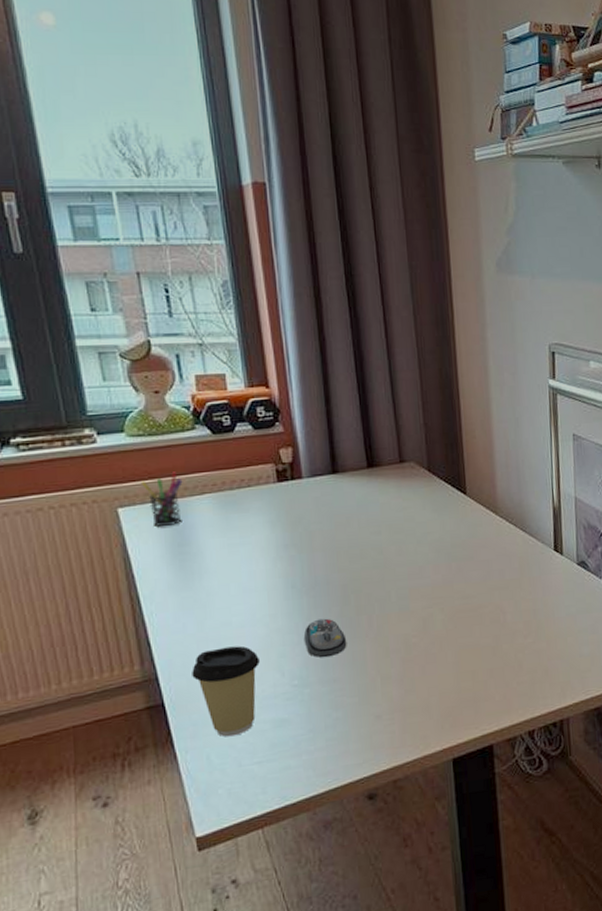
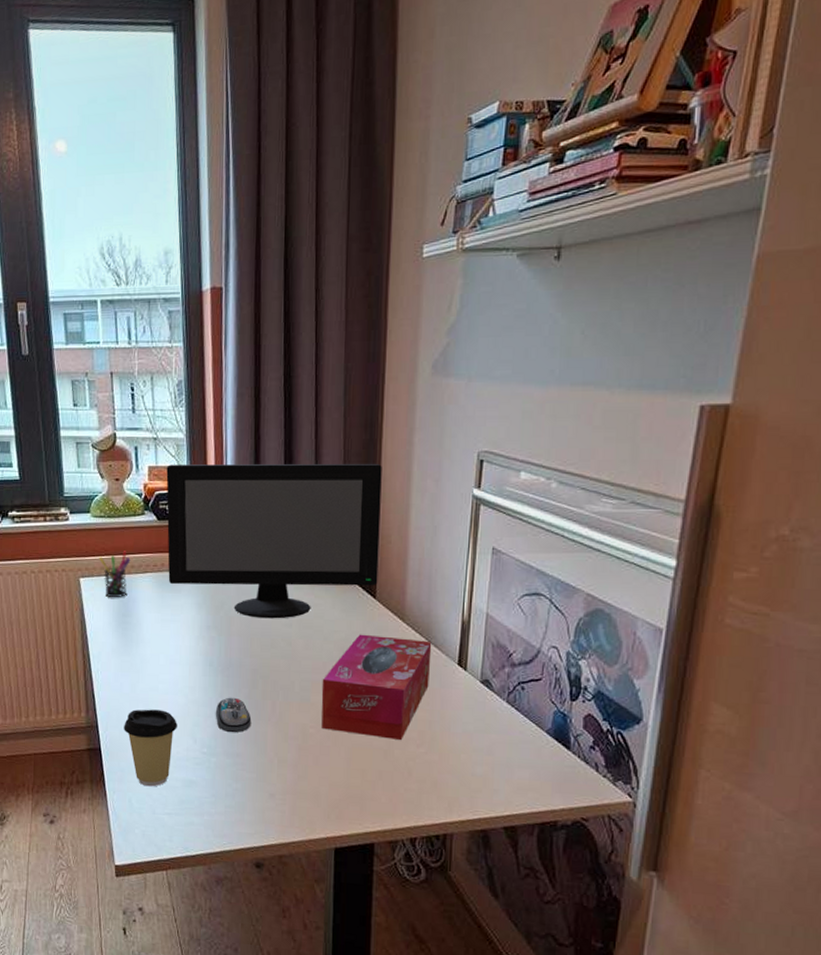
computer monitor: none [218,360,467,530] -> present [166,464,382,619]
tissue box: none [420,531,529,637] -> present [321,634,432,740]

